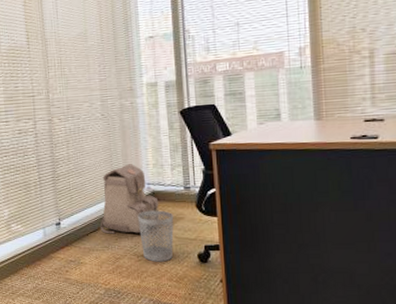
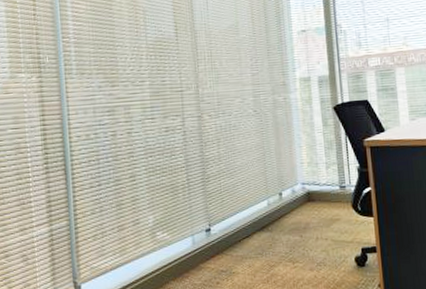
backpack: present [100,164,159,234] -> none [253,162,315,239]
wastebasket: present [137,210,174,262] -> none [292,211,330,268]

